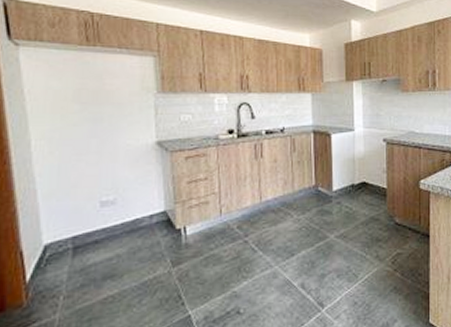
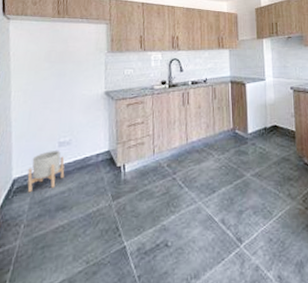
planter: none [62,211,111,261] -> present [27,151,65,193]

